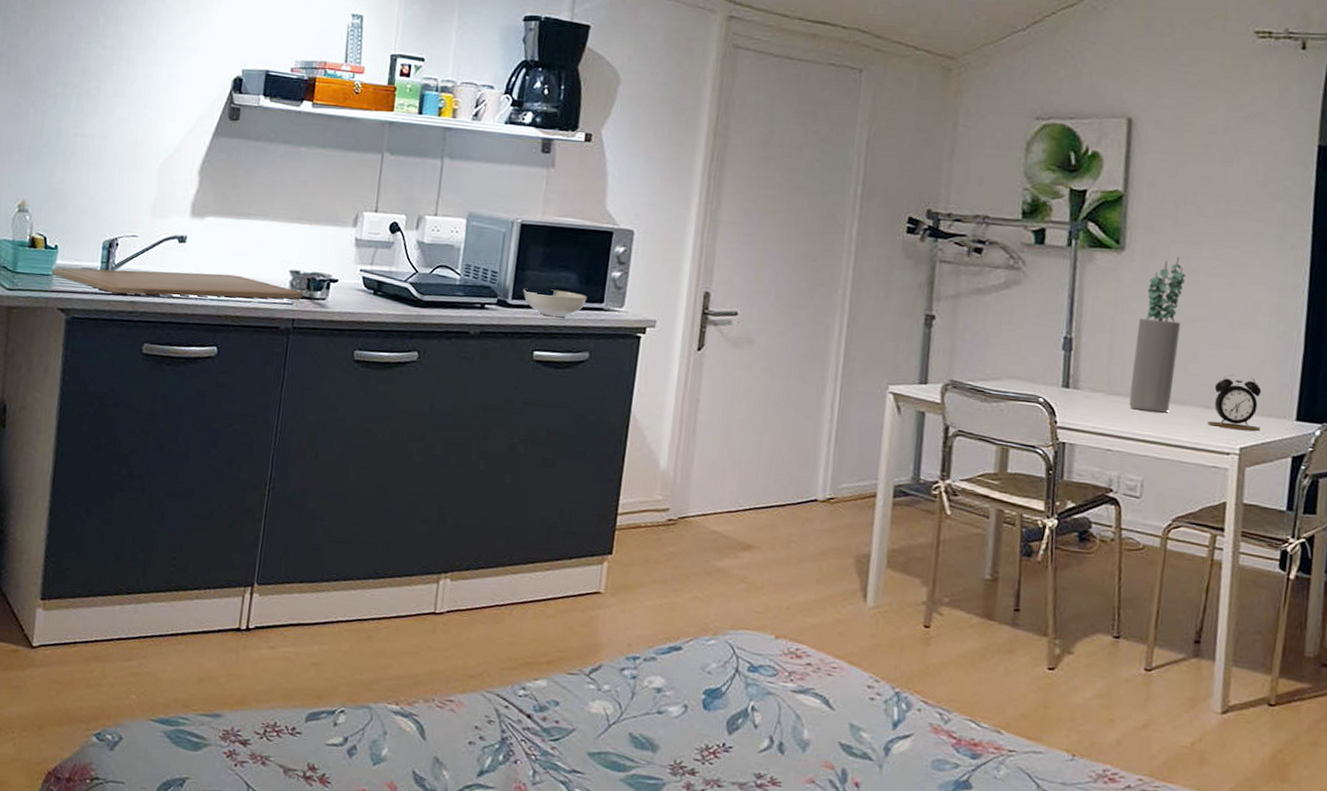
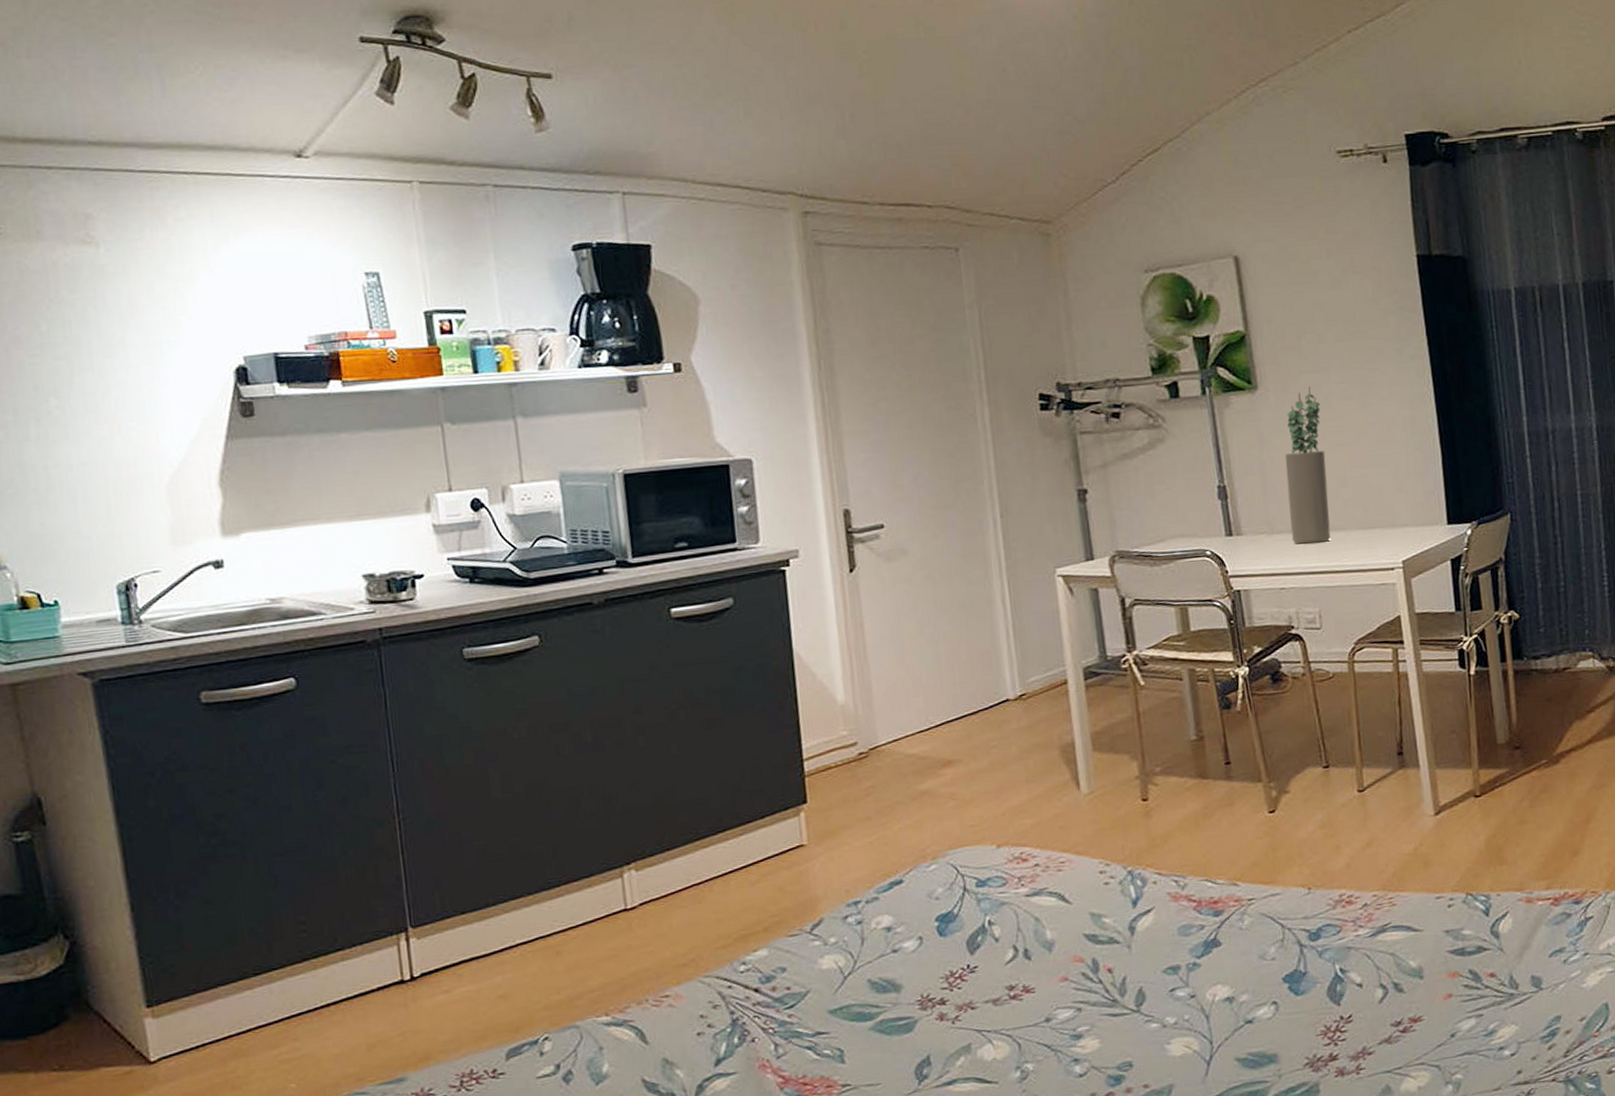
chopping board: present [51,267,304,299] -> none [57,592,386,642]
bowl: present [522,288,587,318] -> none [642,537,717,569]
alarm clock: present [1207,374,1262,431] -> none [1368,491,1417,545]

